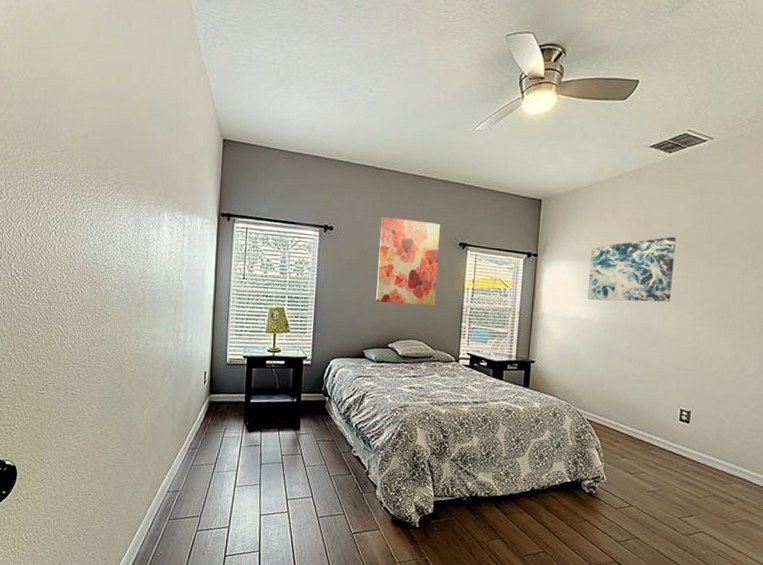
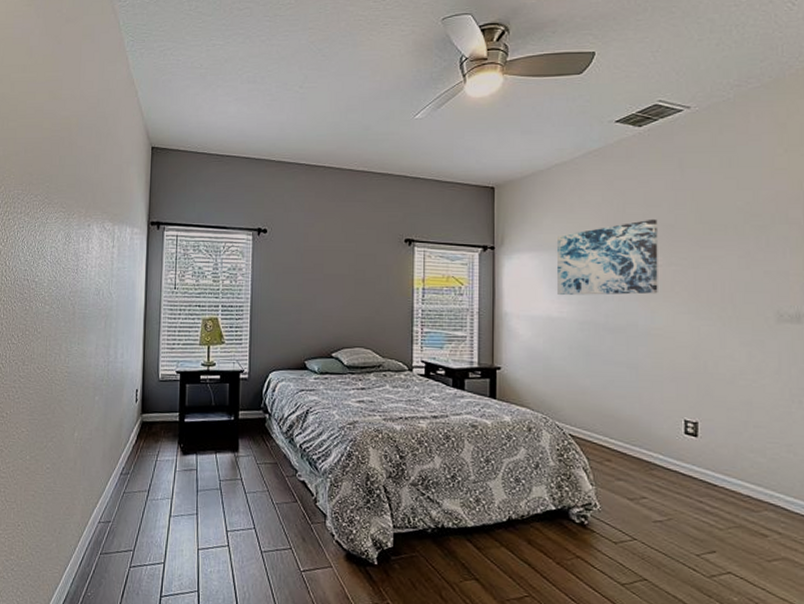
wall art: present [376,216,441,306] -> none [316,215,384,309]

